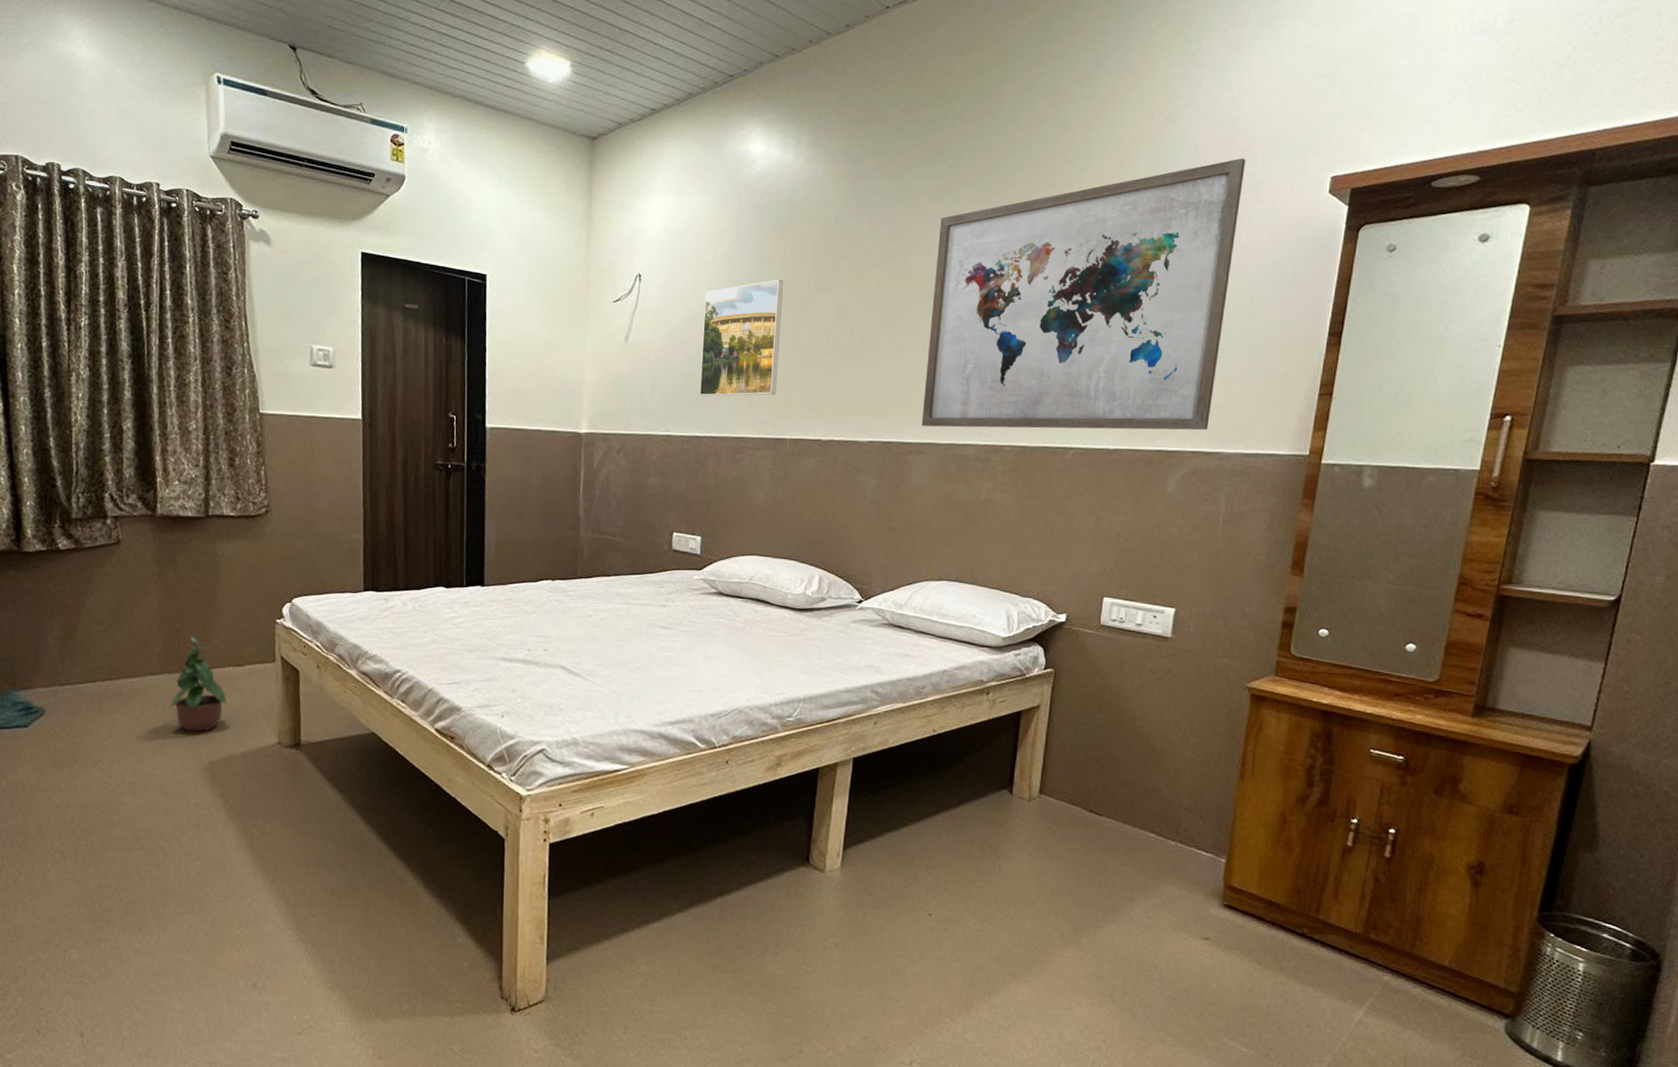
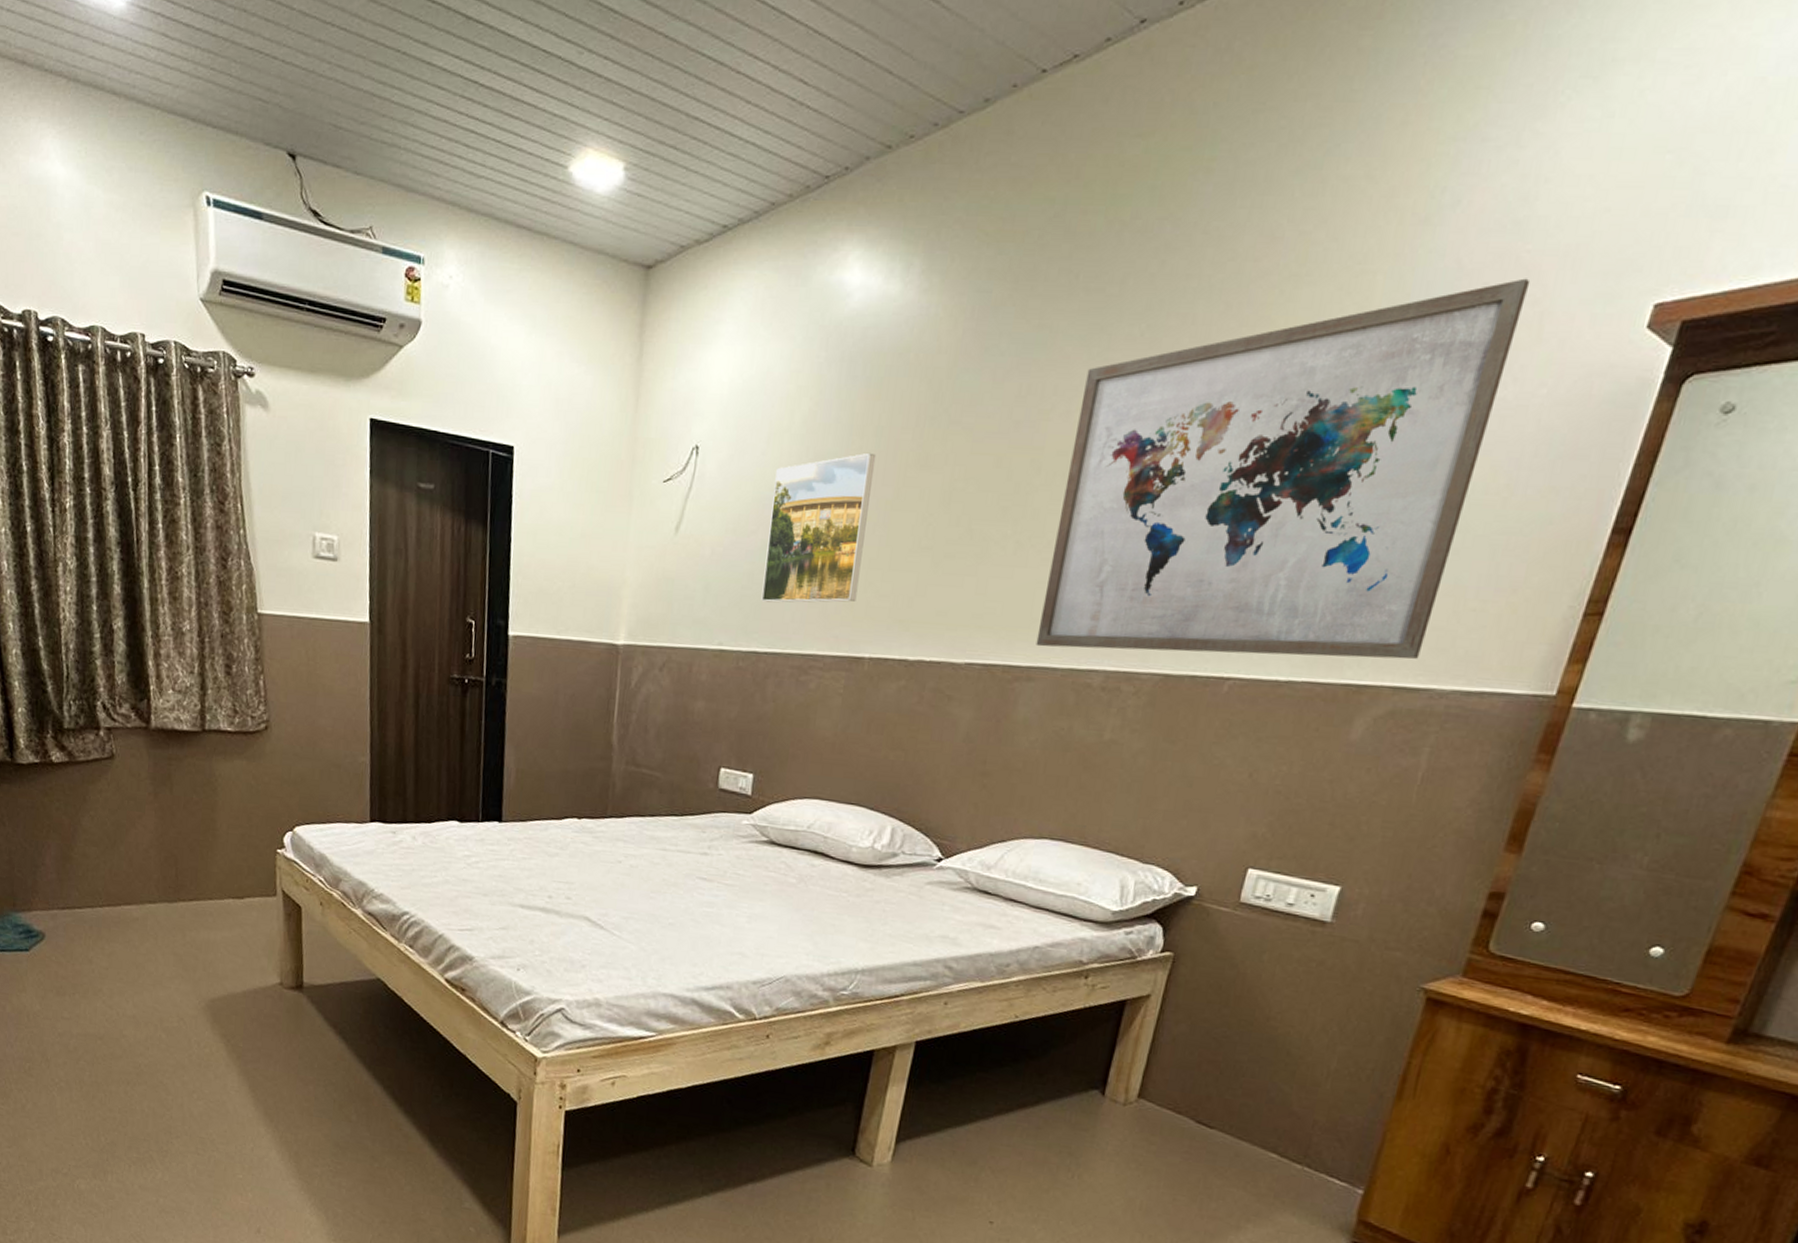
potted plant: present [170,636,228,732] -> none [169,863,227,967]

